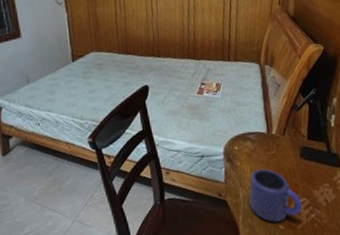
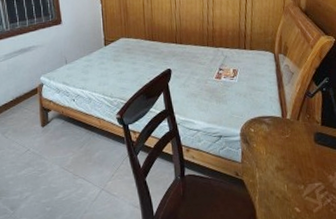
mug: present [248,168,303,222] -> none [265,151,318,204]

